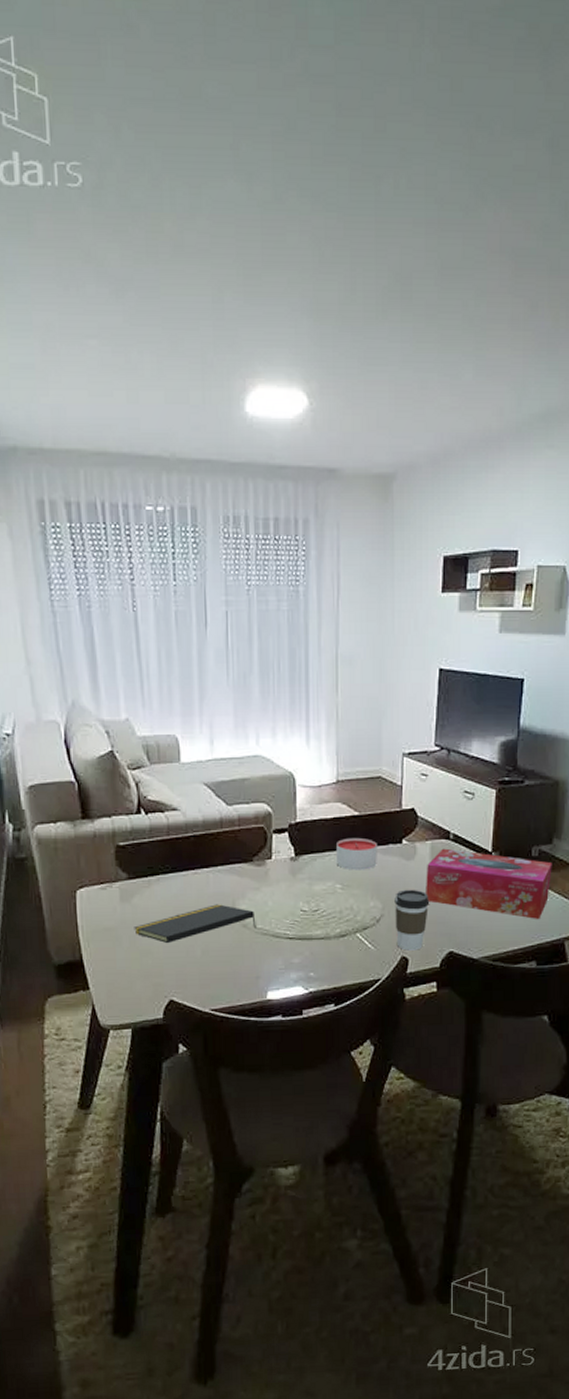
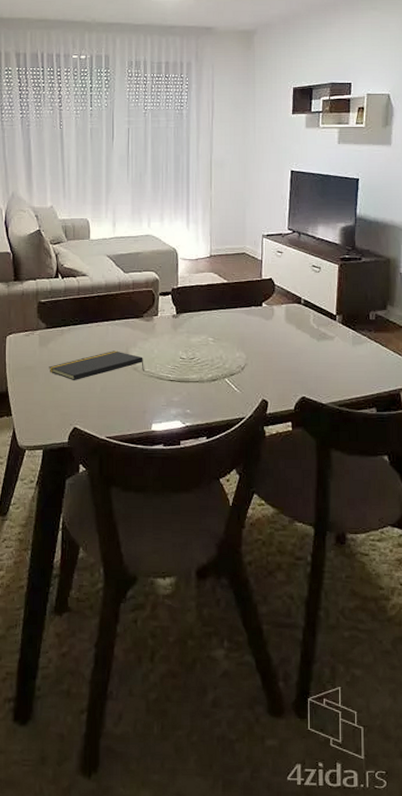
candle: present [335,837,377,870] -> none [208,300,242,327]
coffee cup: present [395,889,430,951] -> none [256,343,285,395]
tissue box: present [426,848,552,919] -> none [282,311,387,372]

